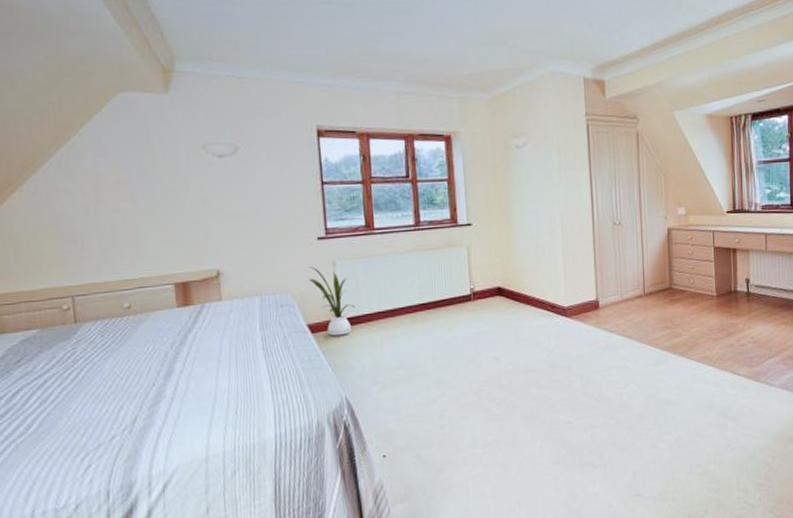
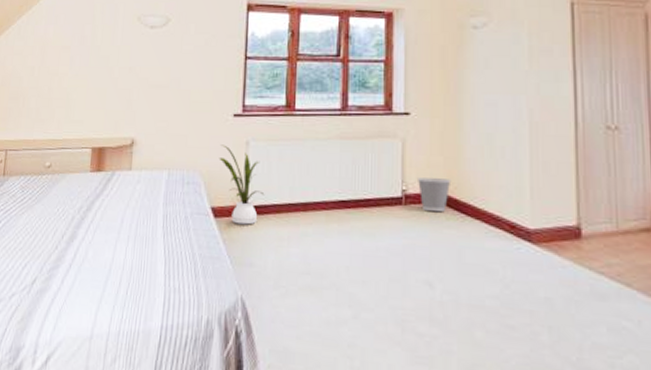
wastebasket: none [482,275,508,304] -> present [418,178,452,213]

